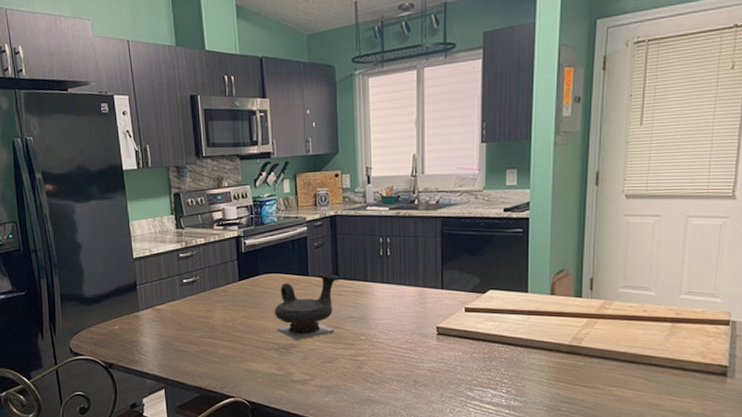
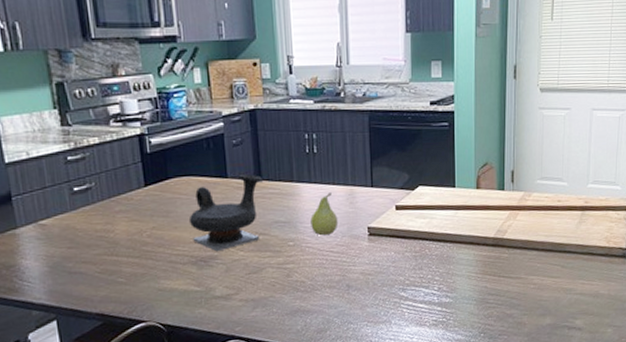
fruit: none [382,293,408,333] -> present [310,192,339,236]

